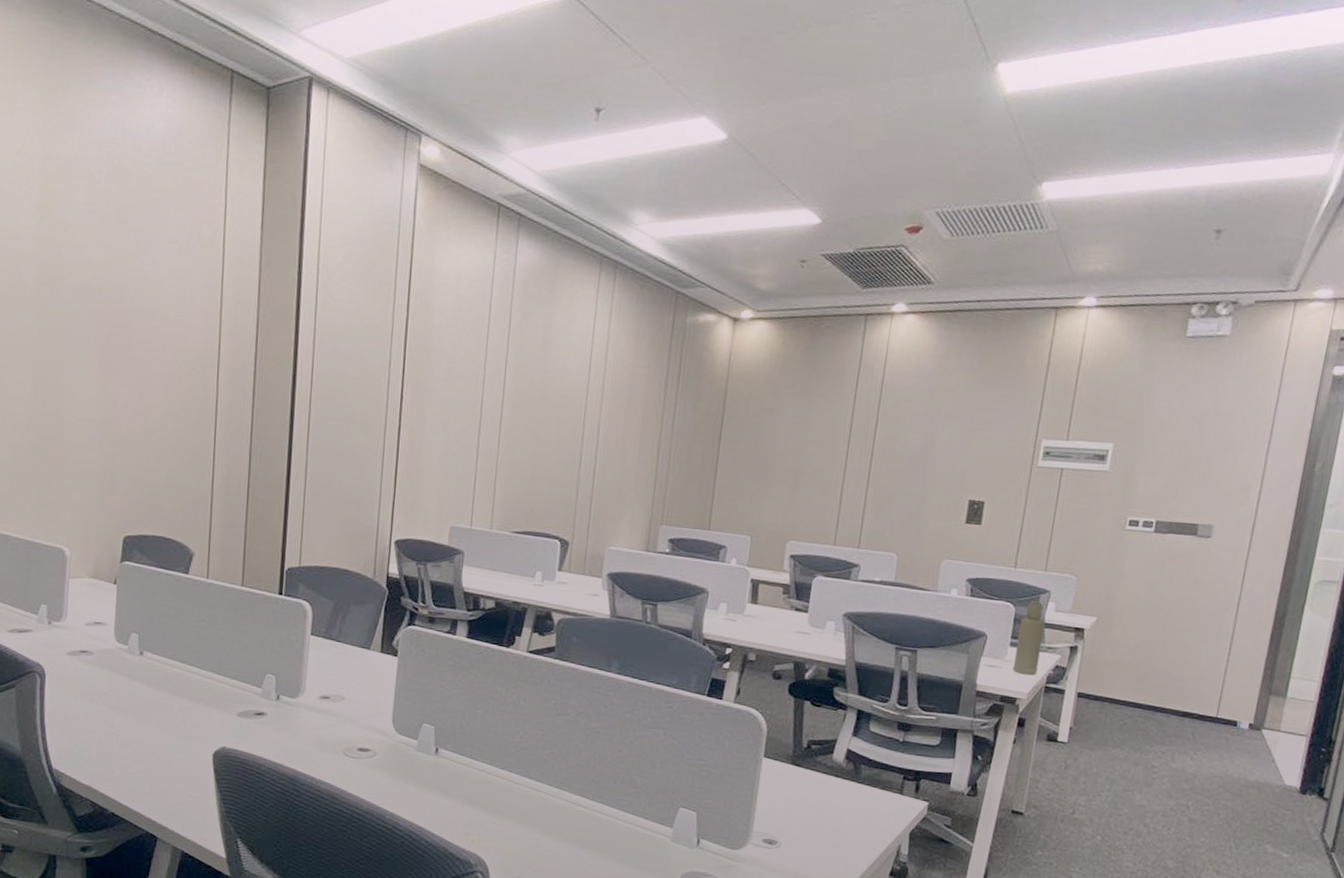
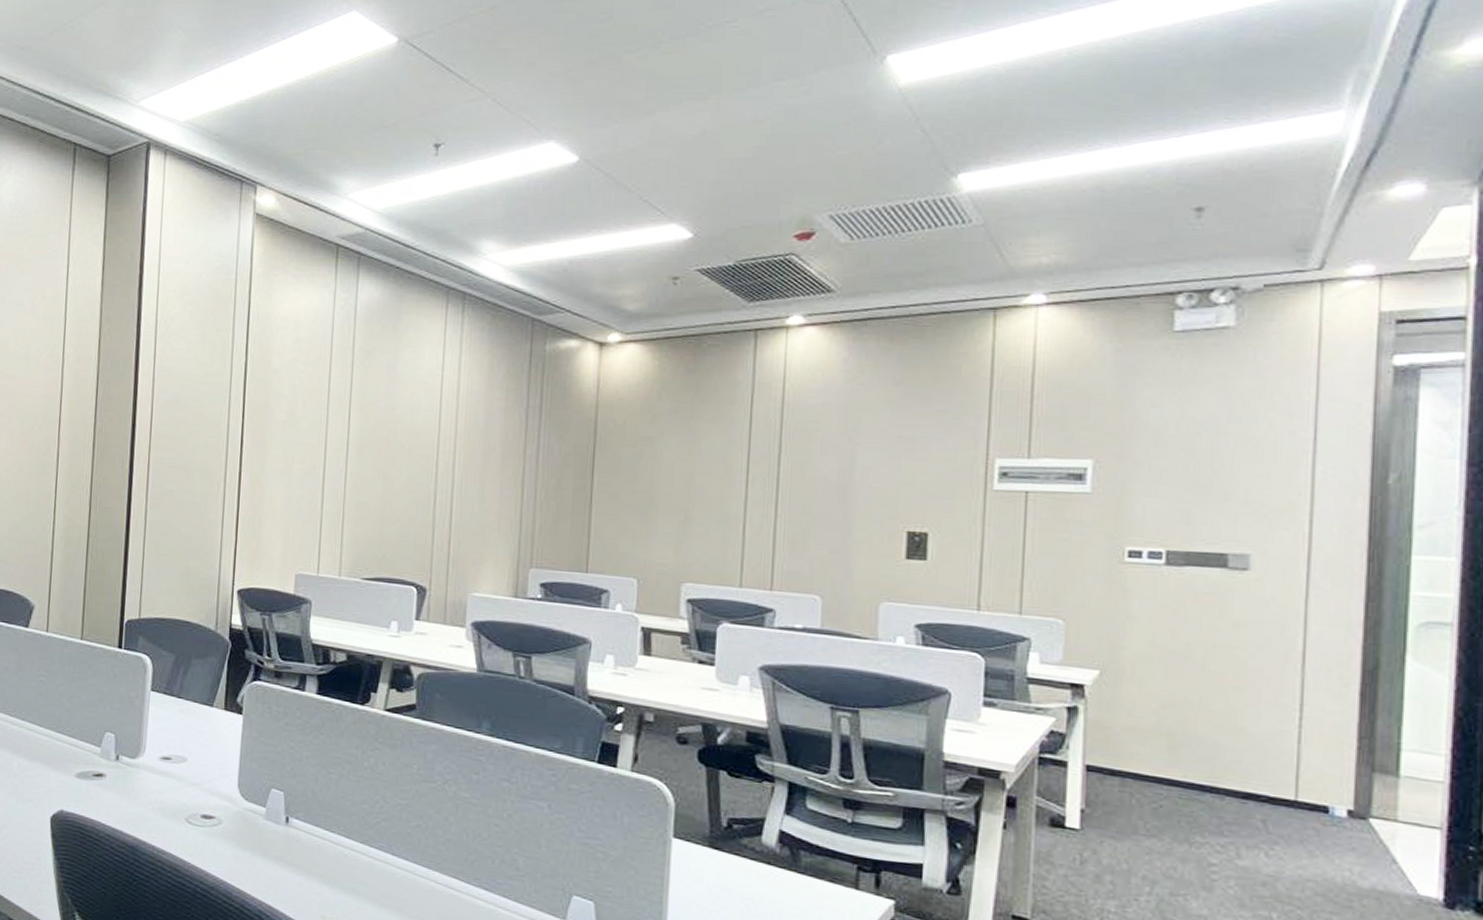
bottle: present [1012,600,1045,676] -> none [990,649,1028,744]

